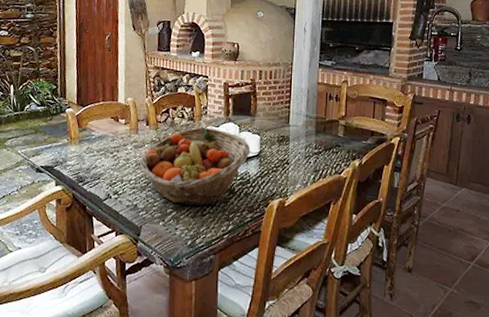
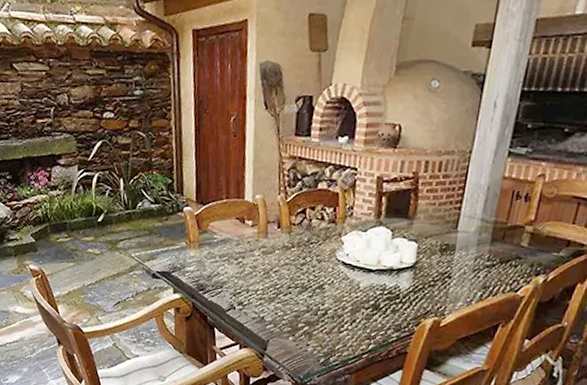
fruit basket: present [139,126,251,206] -> none [267,231,404,323]

